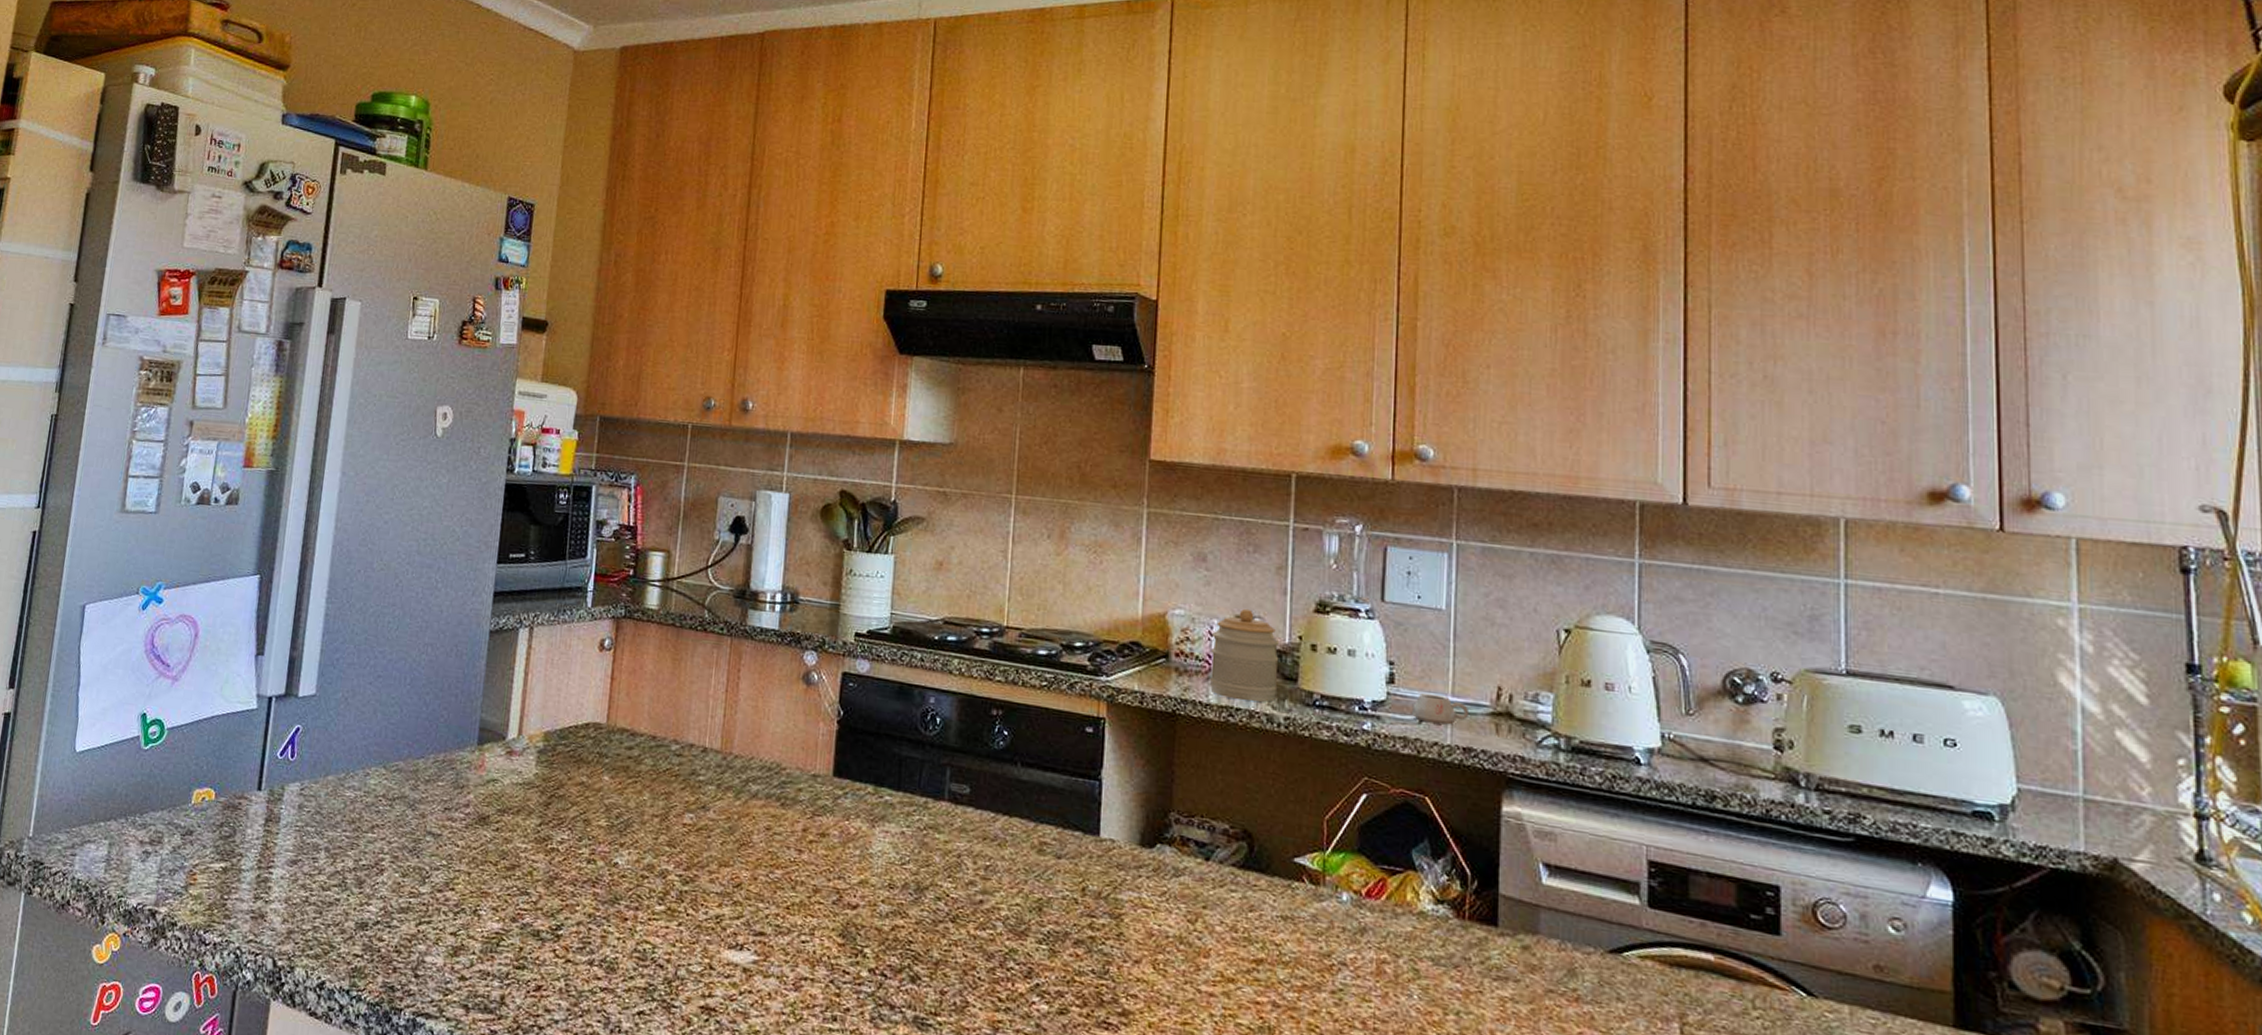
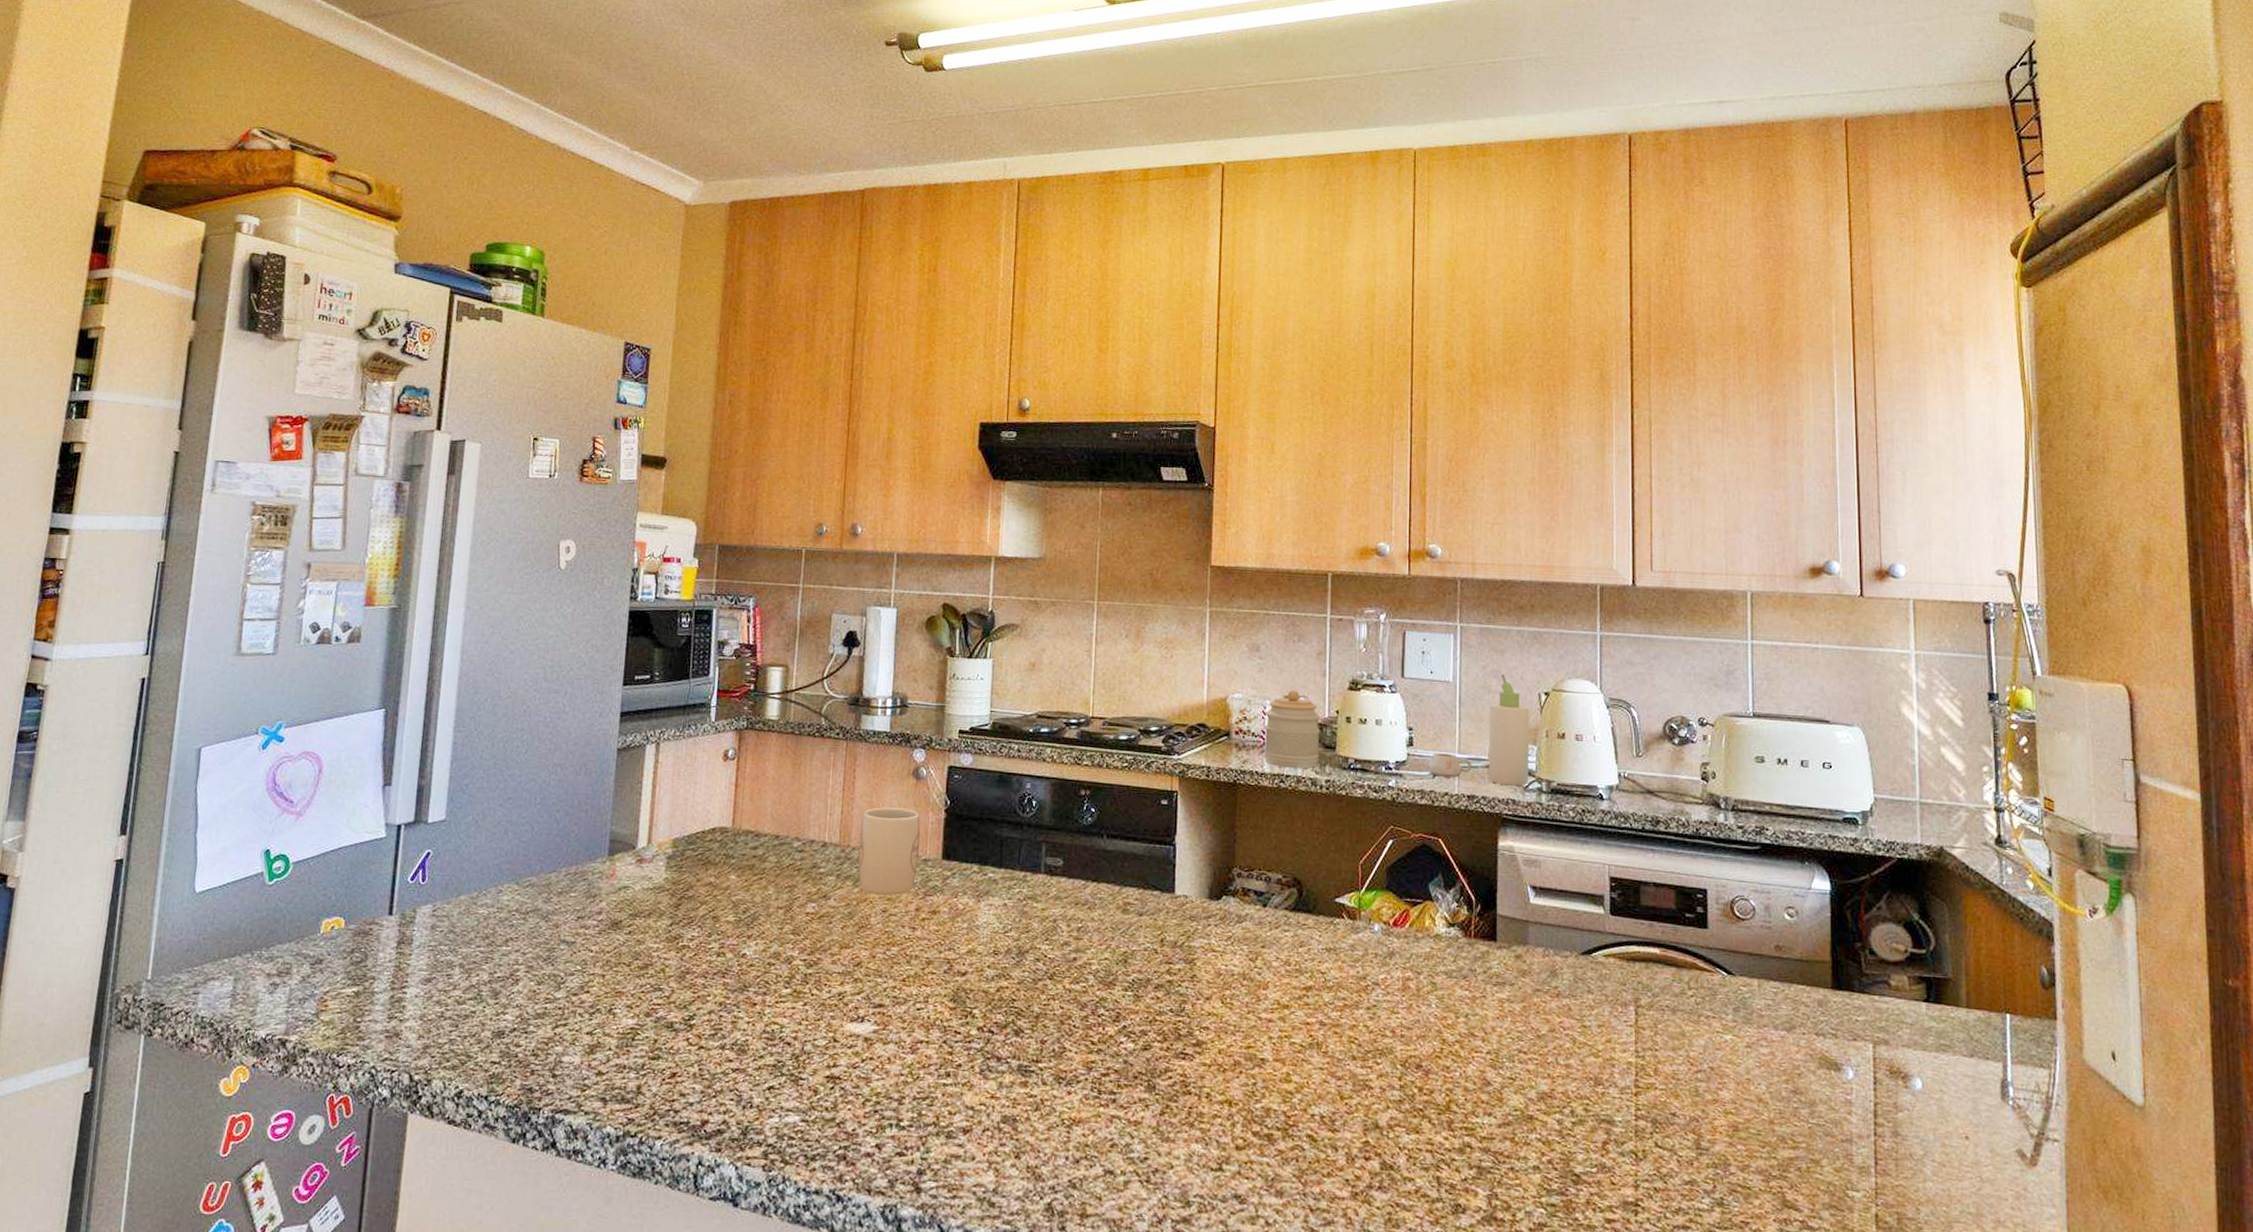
mug: none [740,713,810,813] -> present [858,807,921,895]
bottle: none [1489,603,1545,741] -> present [1488,674,1530,786]

